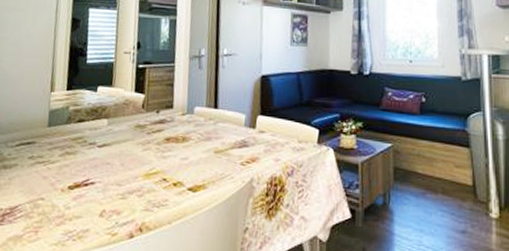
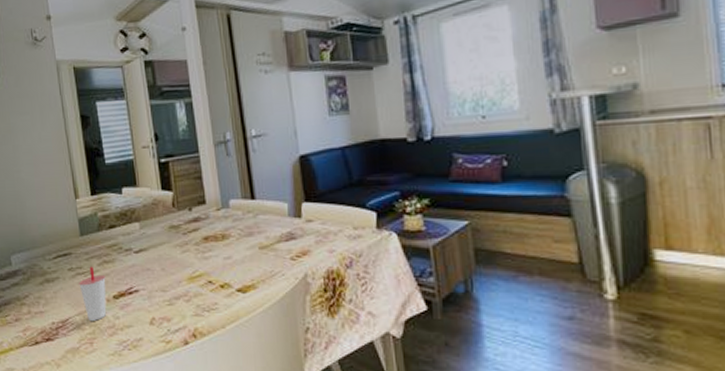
cup: none [36,156,65,210] -> present [79,266,107,321]

